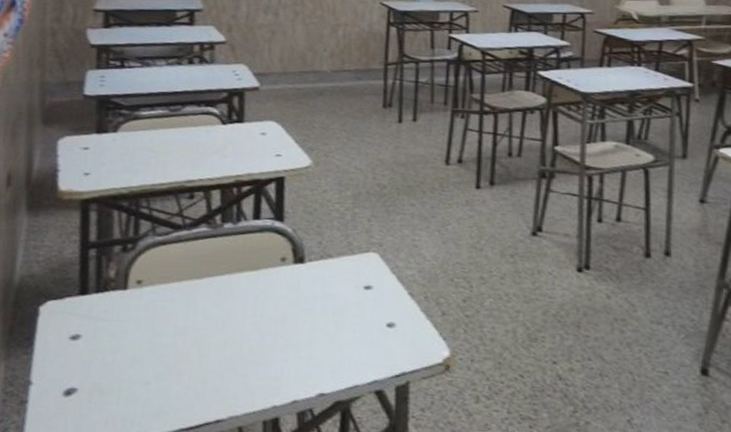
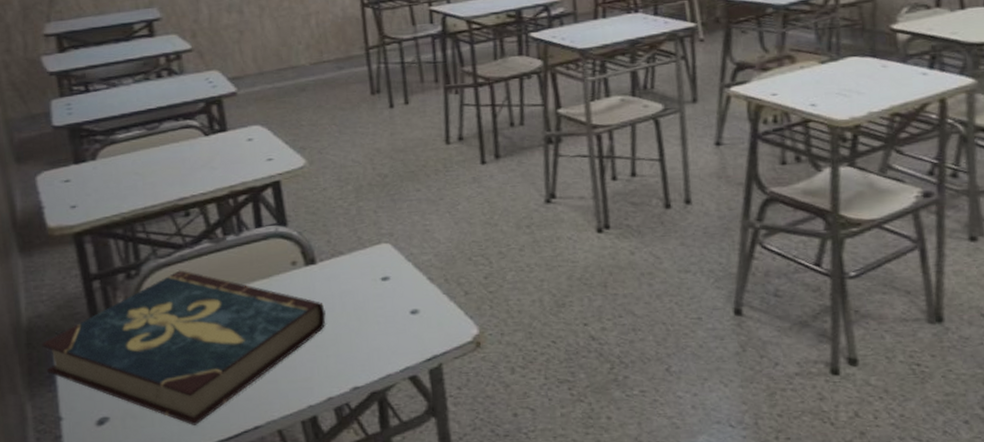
book: none [28,250,305,410] -> present [42,270,326,425]

